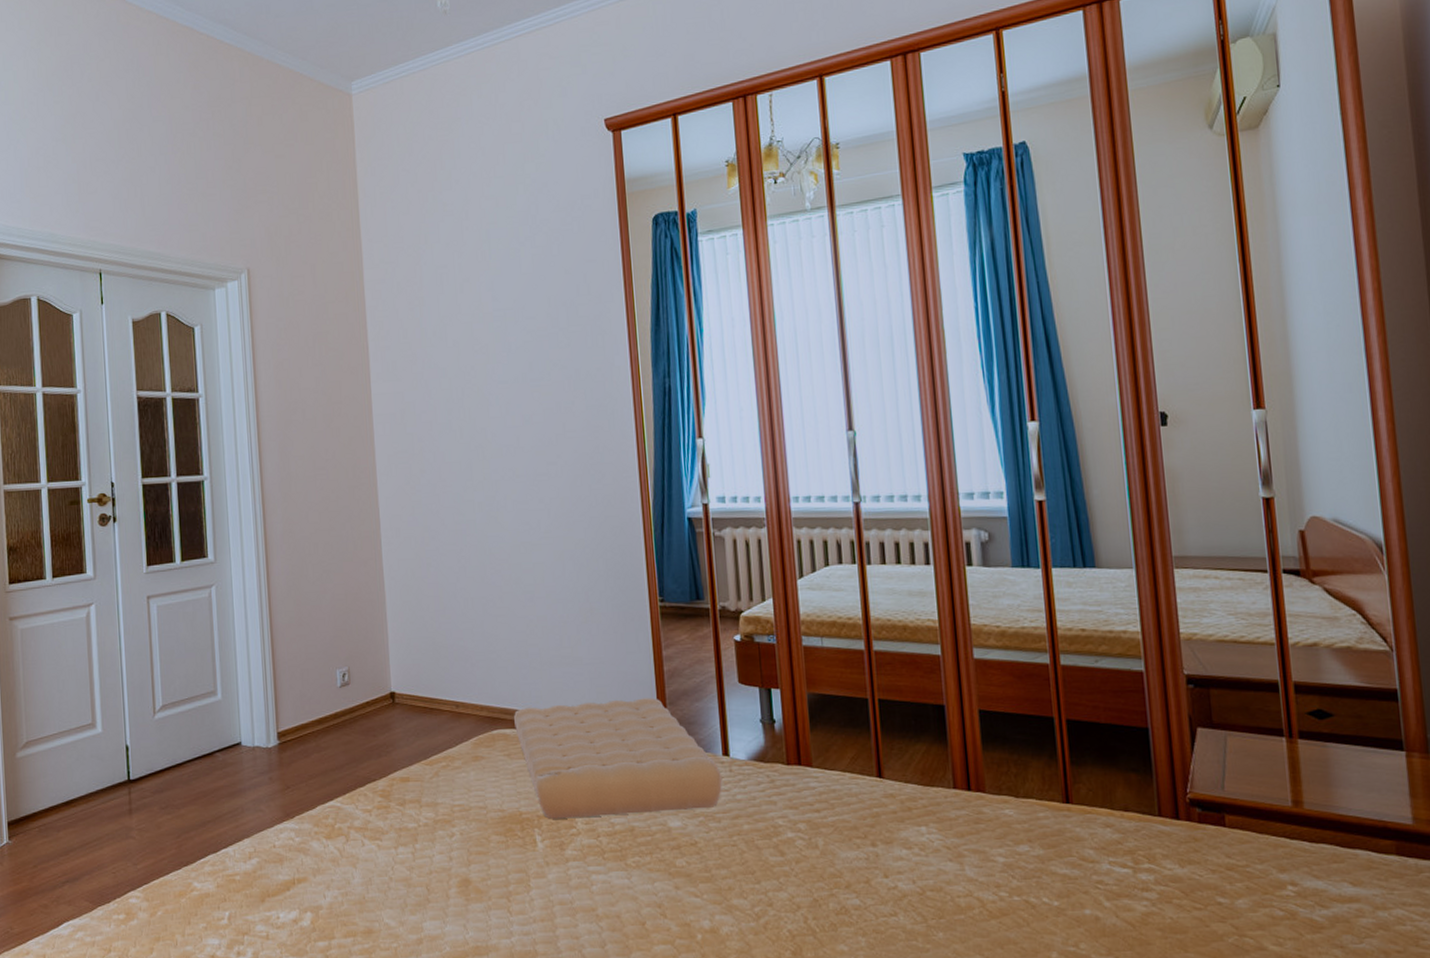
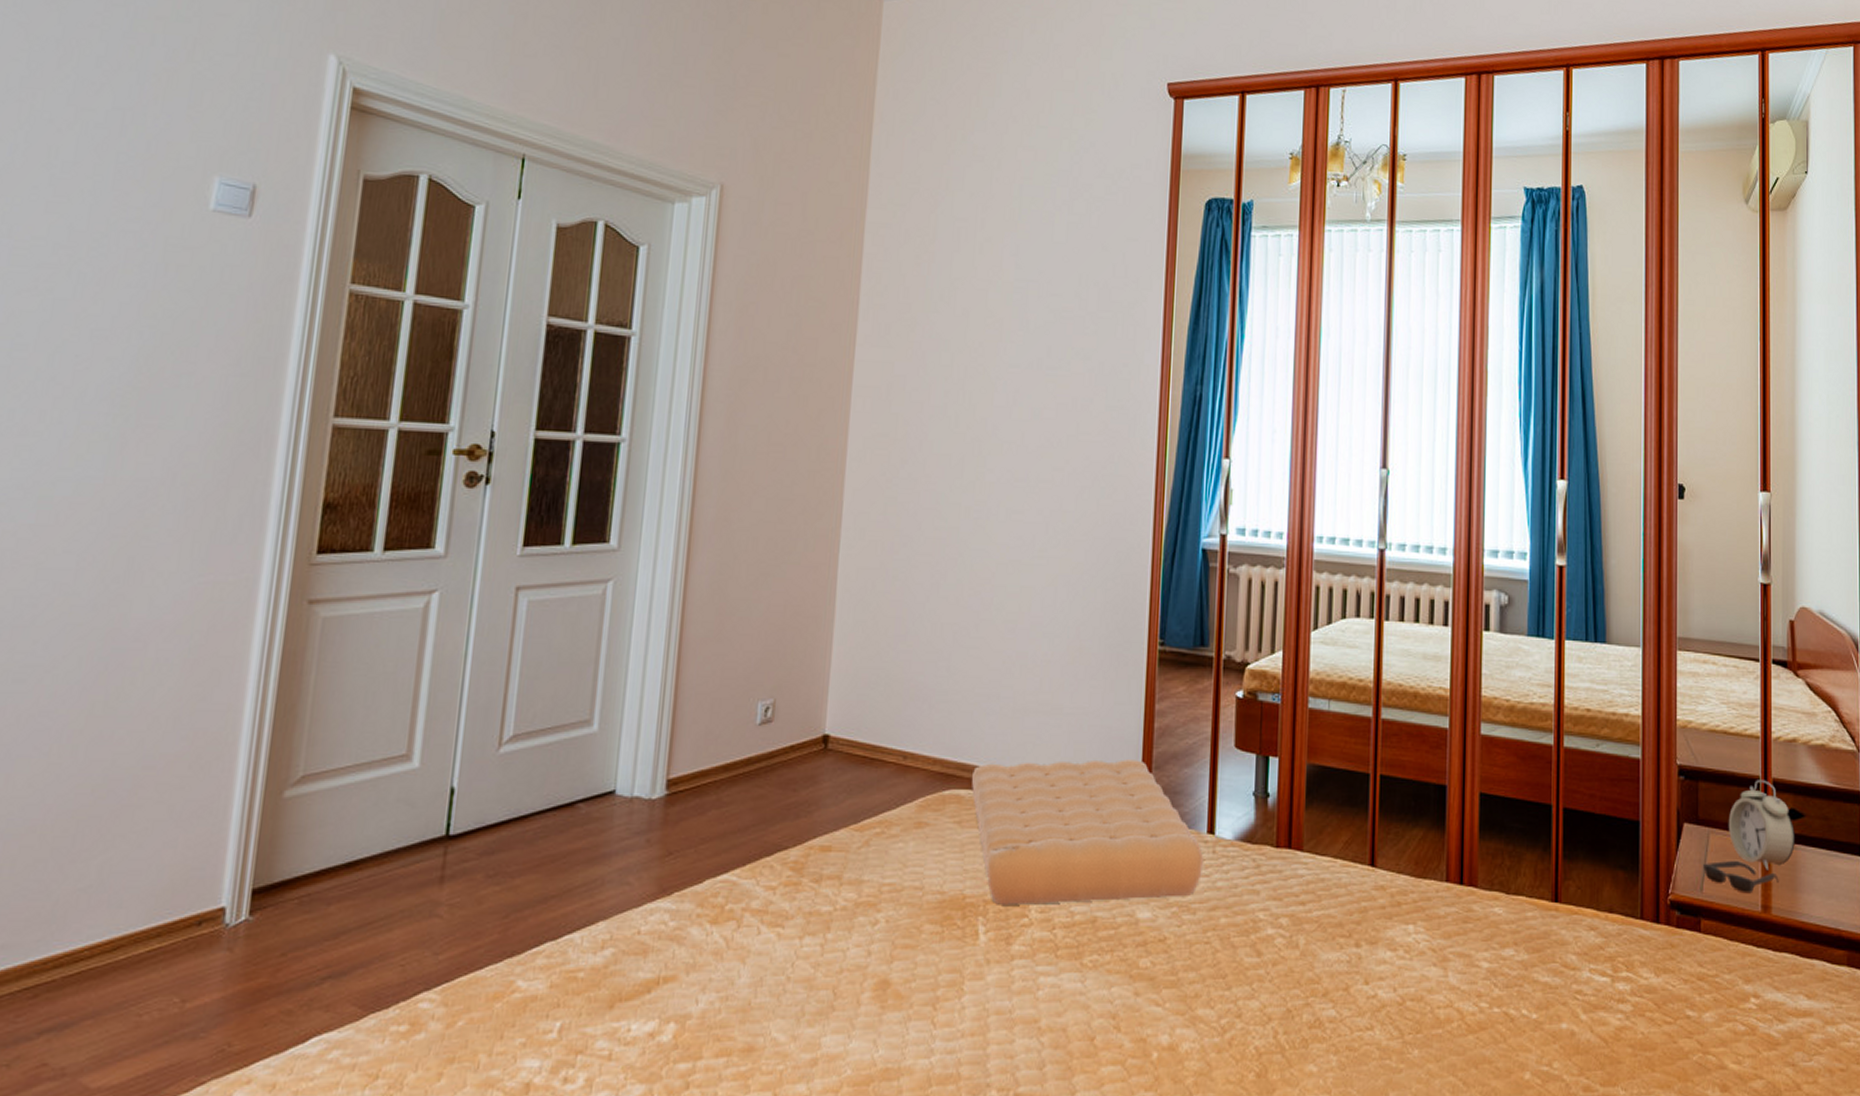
glasses: none [1223,759,1310,790] -> present [1703,860,1779,894]
alarm clock: none [1246,684,1325,768] -> present [1728,780,1795,870]

